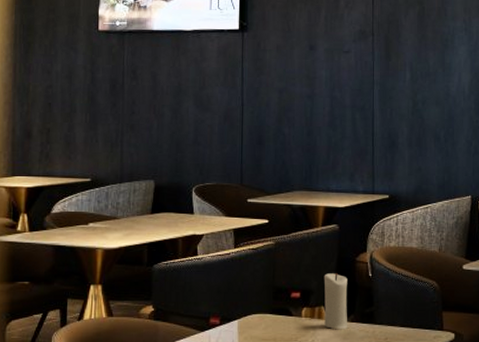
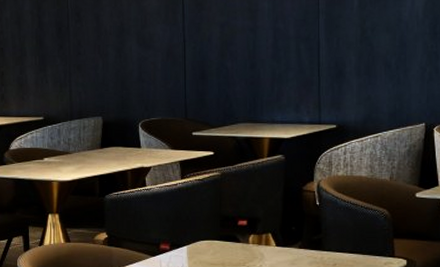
candle: present [323,273,348,330] -> none [270,202,296,256]

